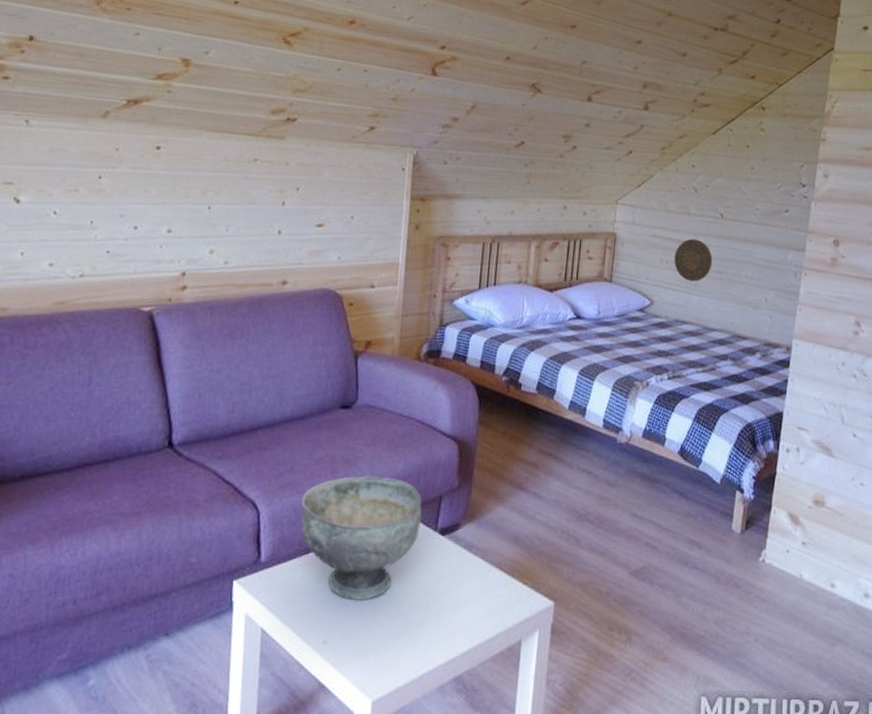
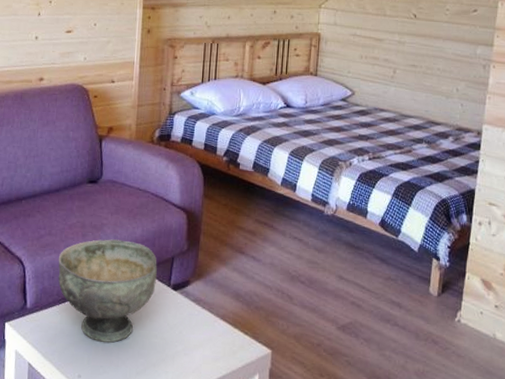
decorative plate: present [674,238,713,282] -> none [372,37,407,75]

